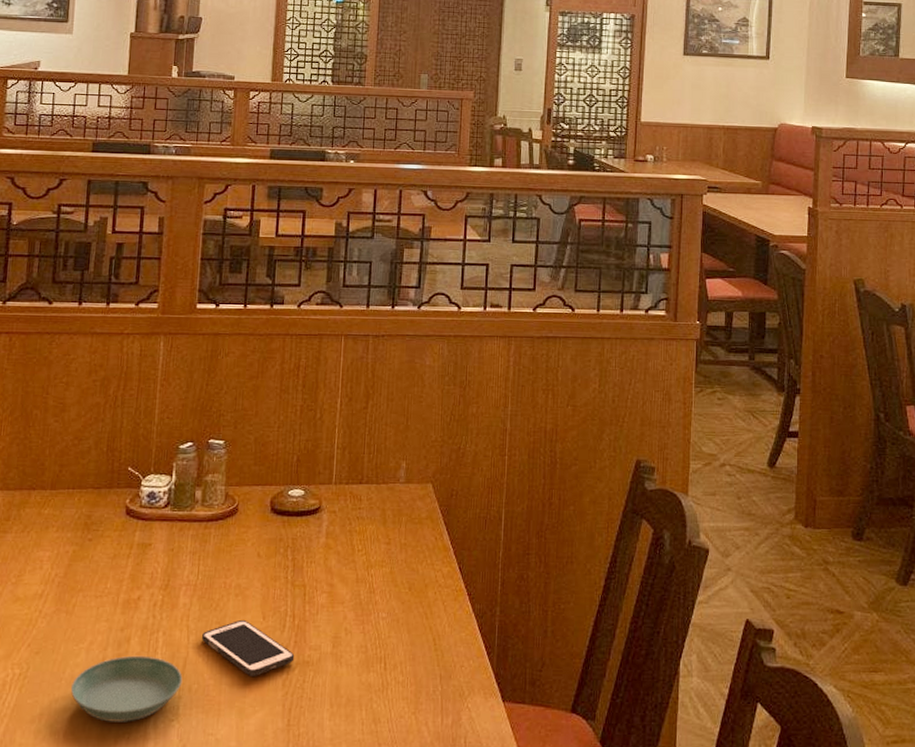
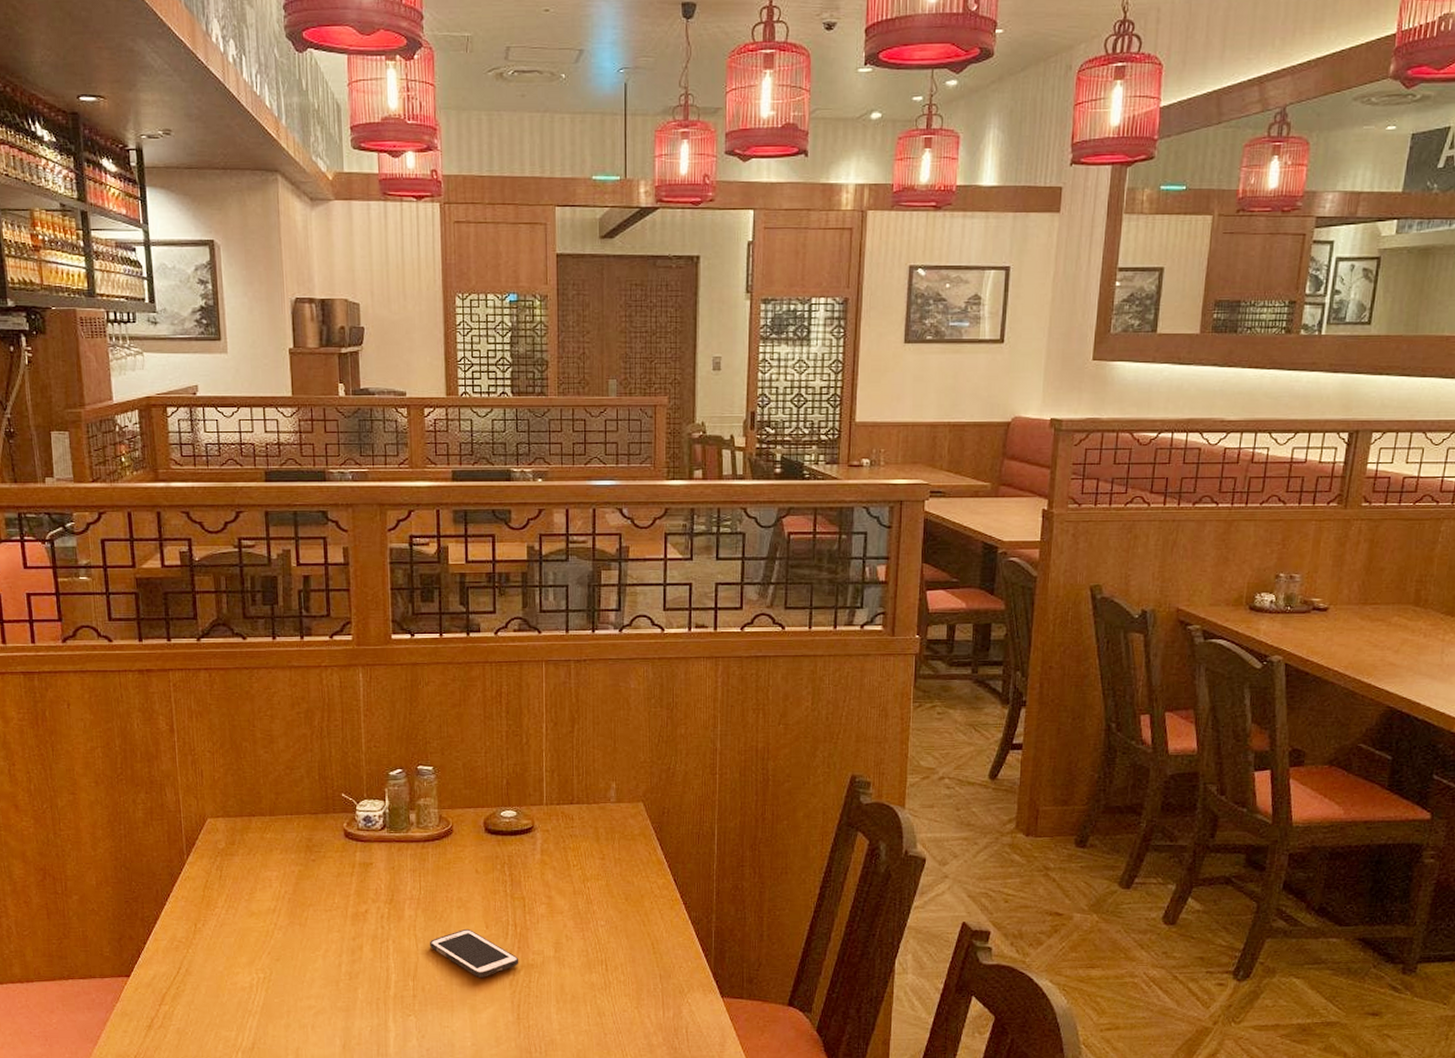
saucer: present [70,655,183,722] -> none [312,961,416,1017]

